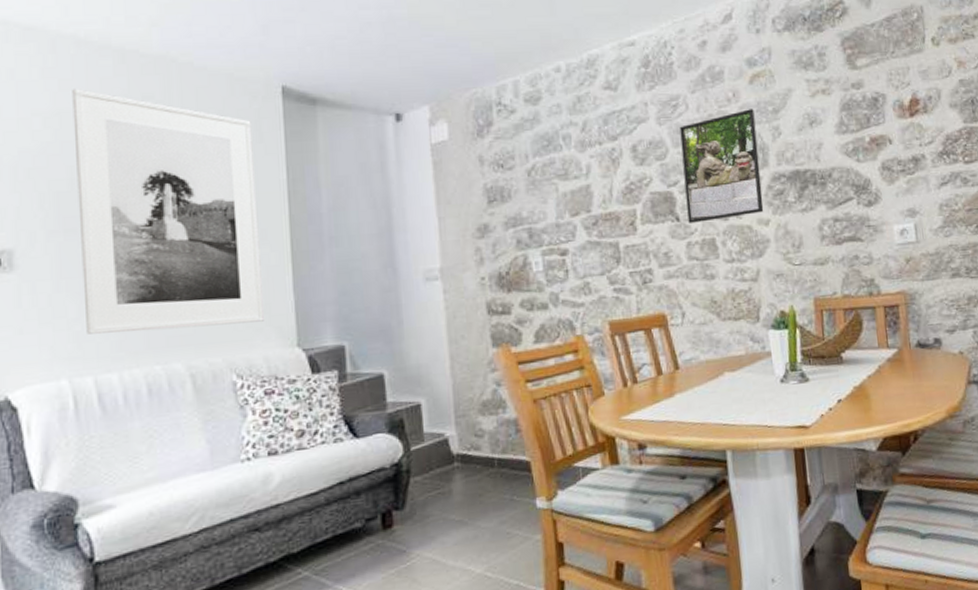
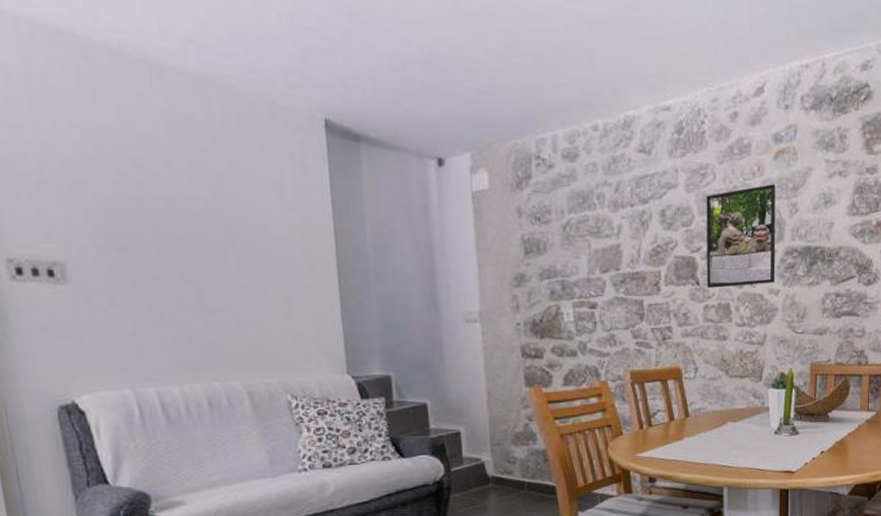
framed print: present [72,89,265,334] -> none [109,102,316,350]

